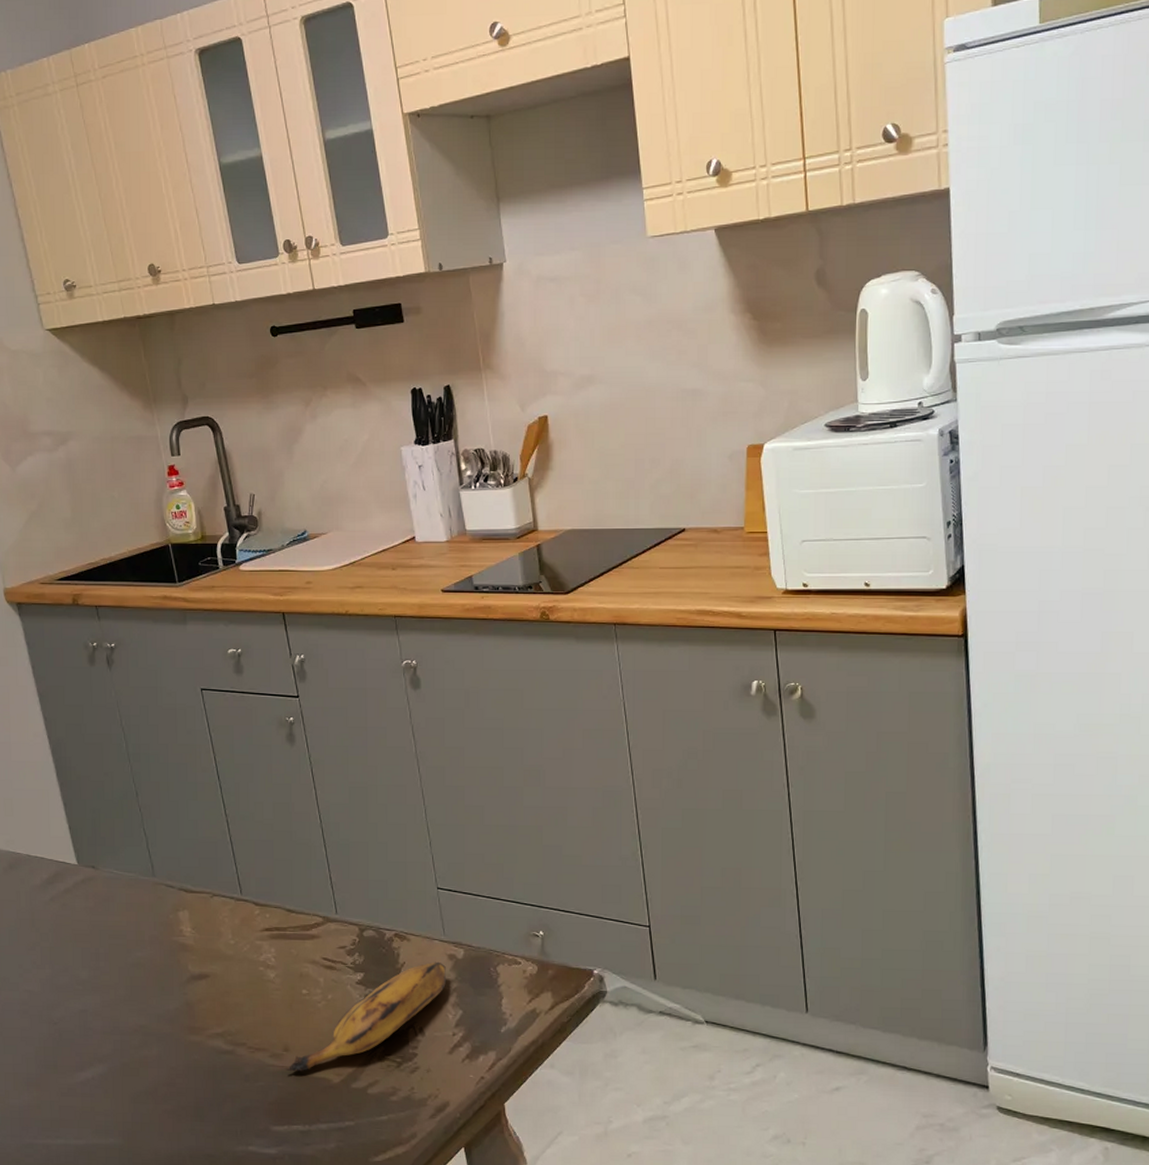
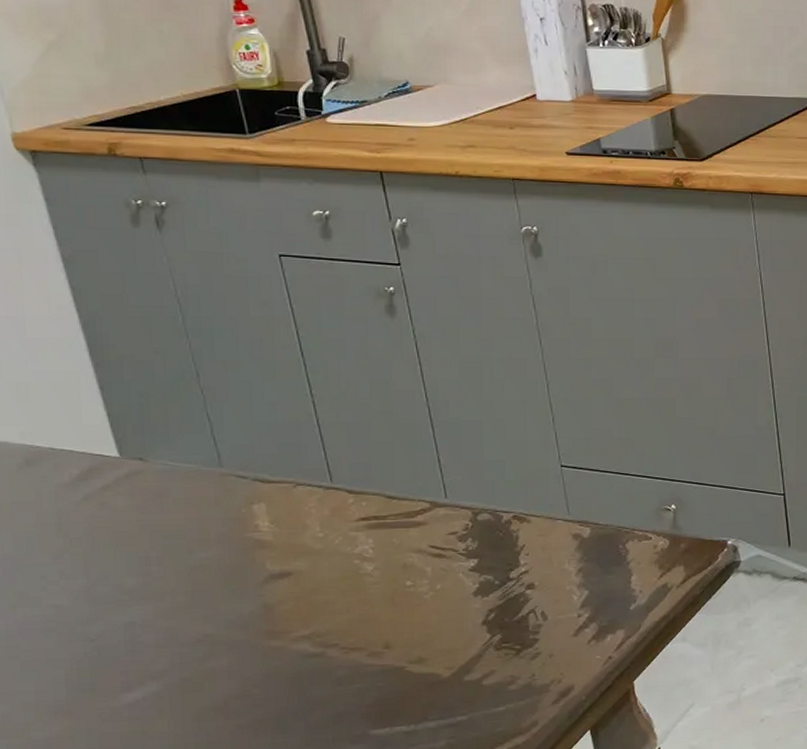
banana: present [284,961,446,1072] -> none [385,542,570,670]

